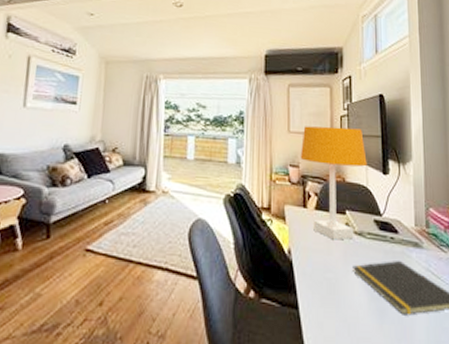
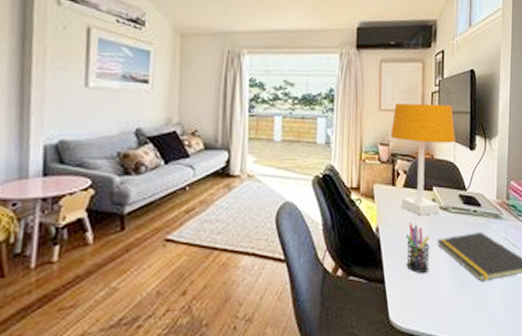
pen holder: none [319,246,346,302] -> present [406,222,430,274]

